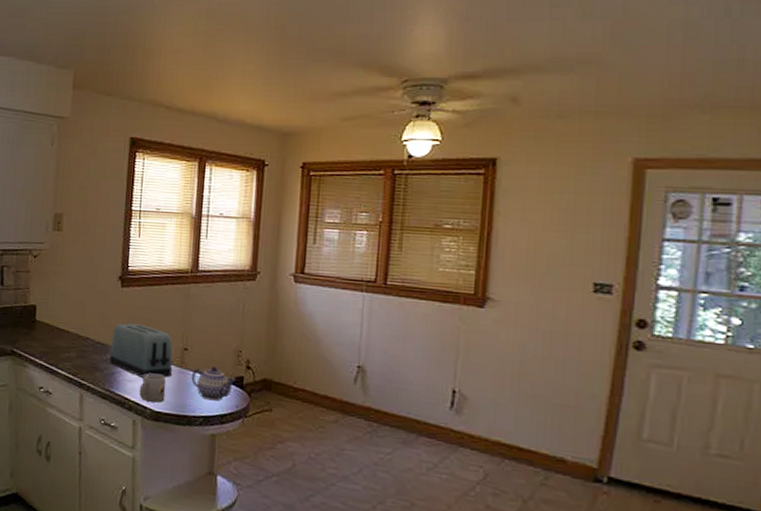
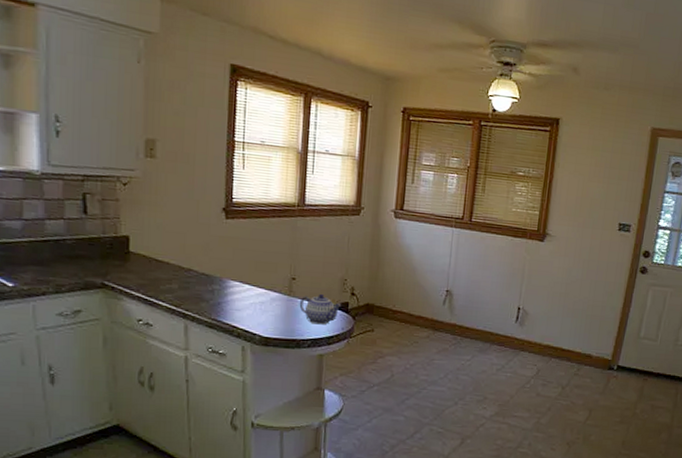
toaster: present [109,323,173,378] -> none [214,254,281,307]
mug: present [139,374,167,403] -> none [247,303,275,329]

